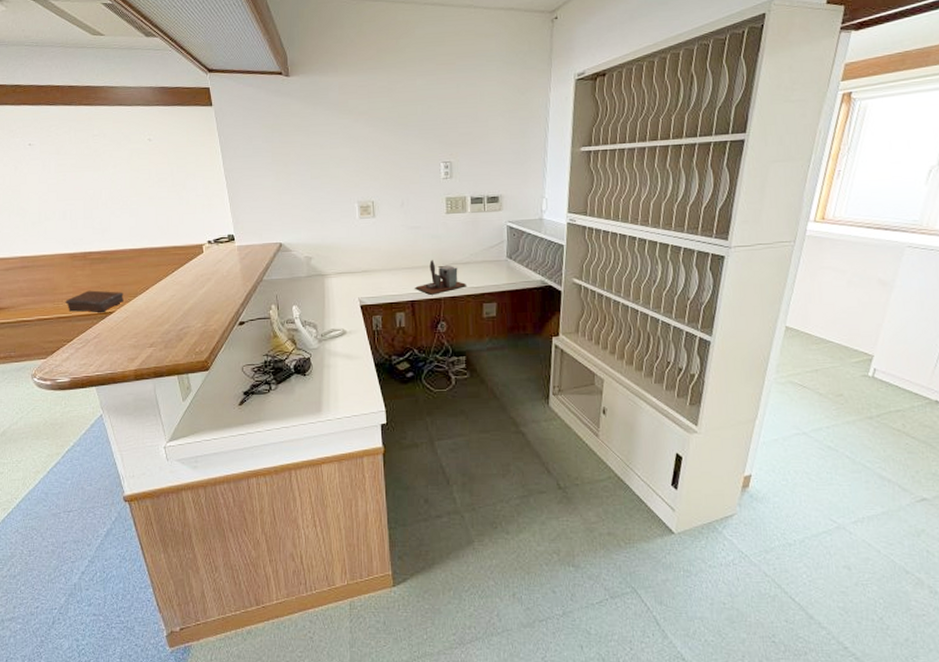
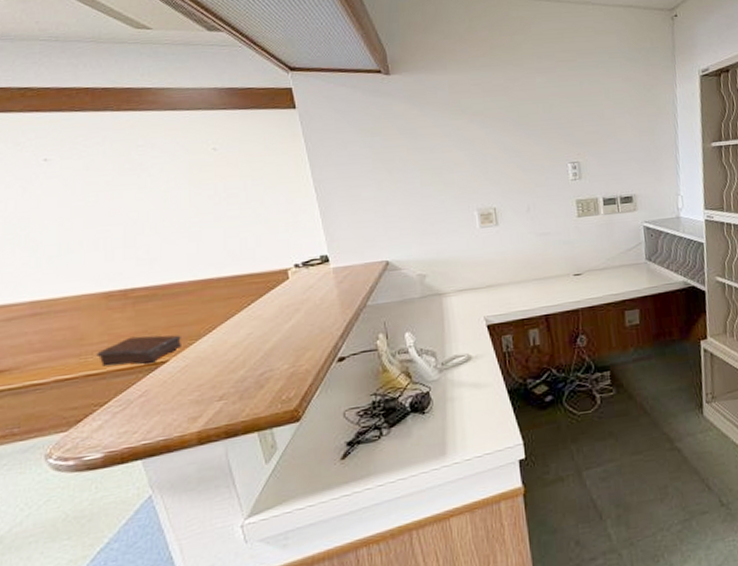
desk organizer: present [415,260,466,295] -> none [548,268,605,307]

